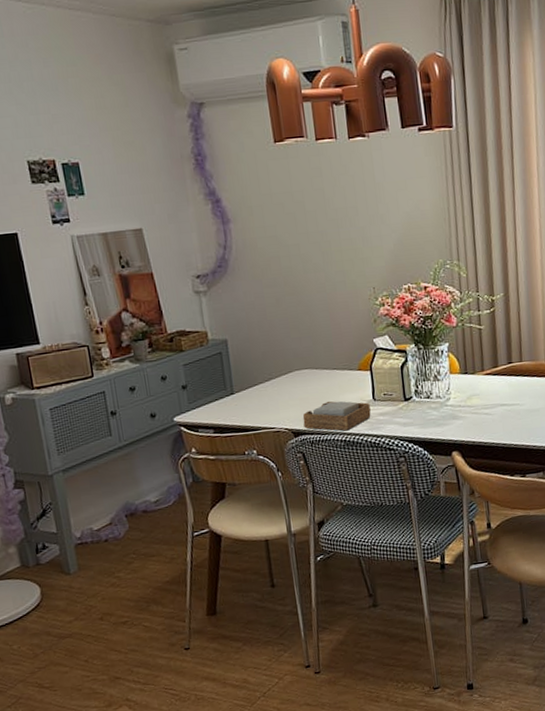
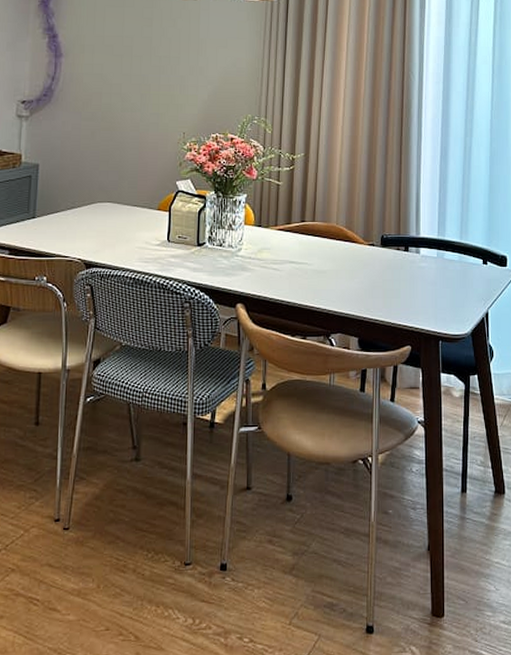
napkin holder: present [302,401,371,431] -> none [96,236,164,269]

